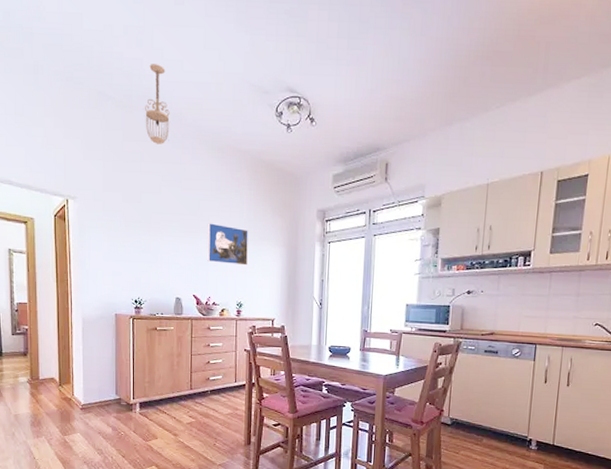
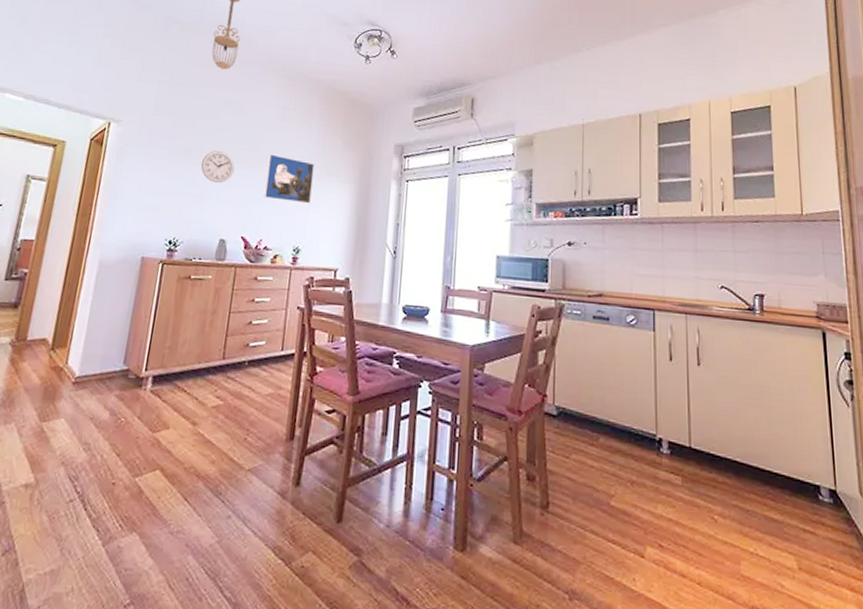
wall clock: none [151,222,180,251] -> present [200,151,235,184]

